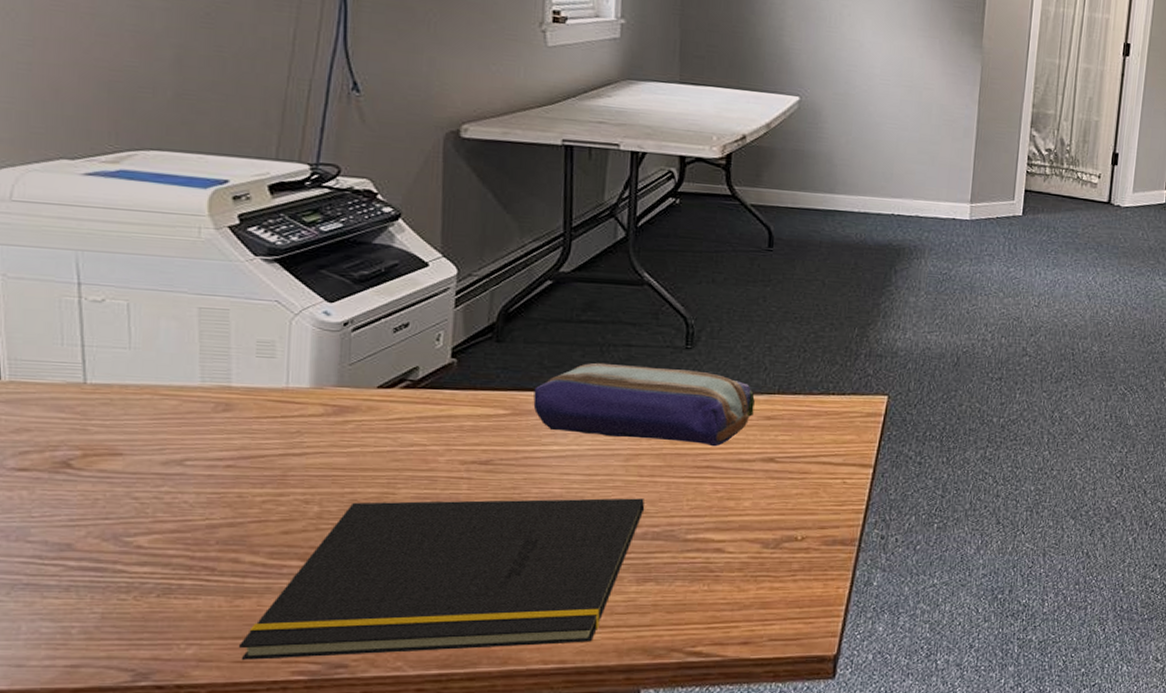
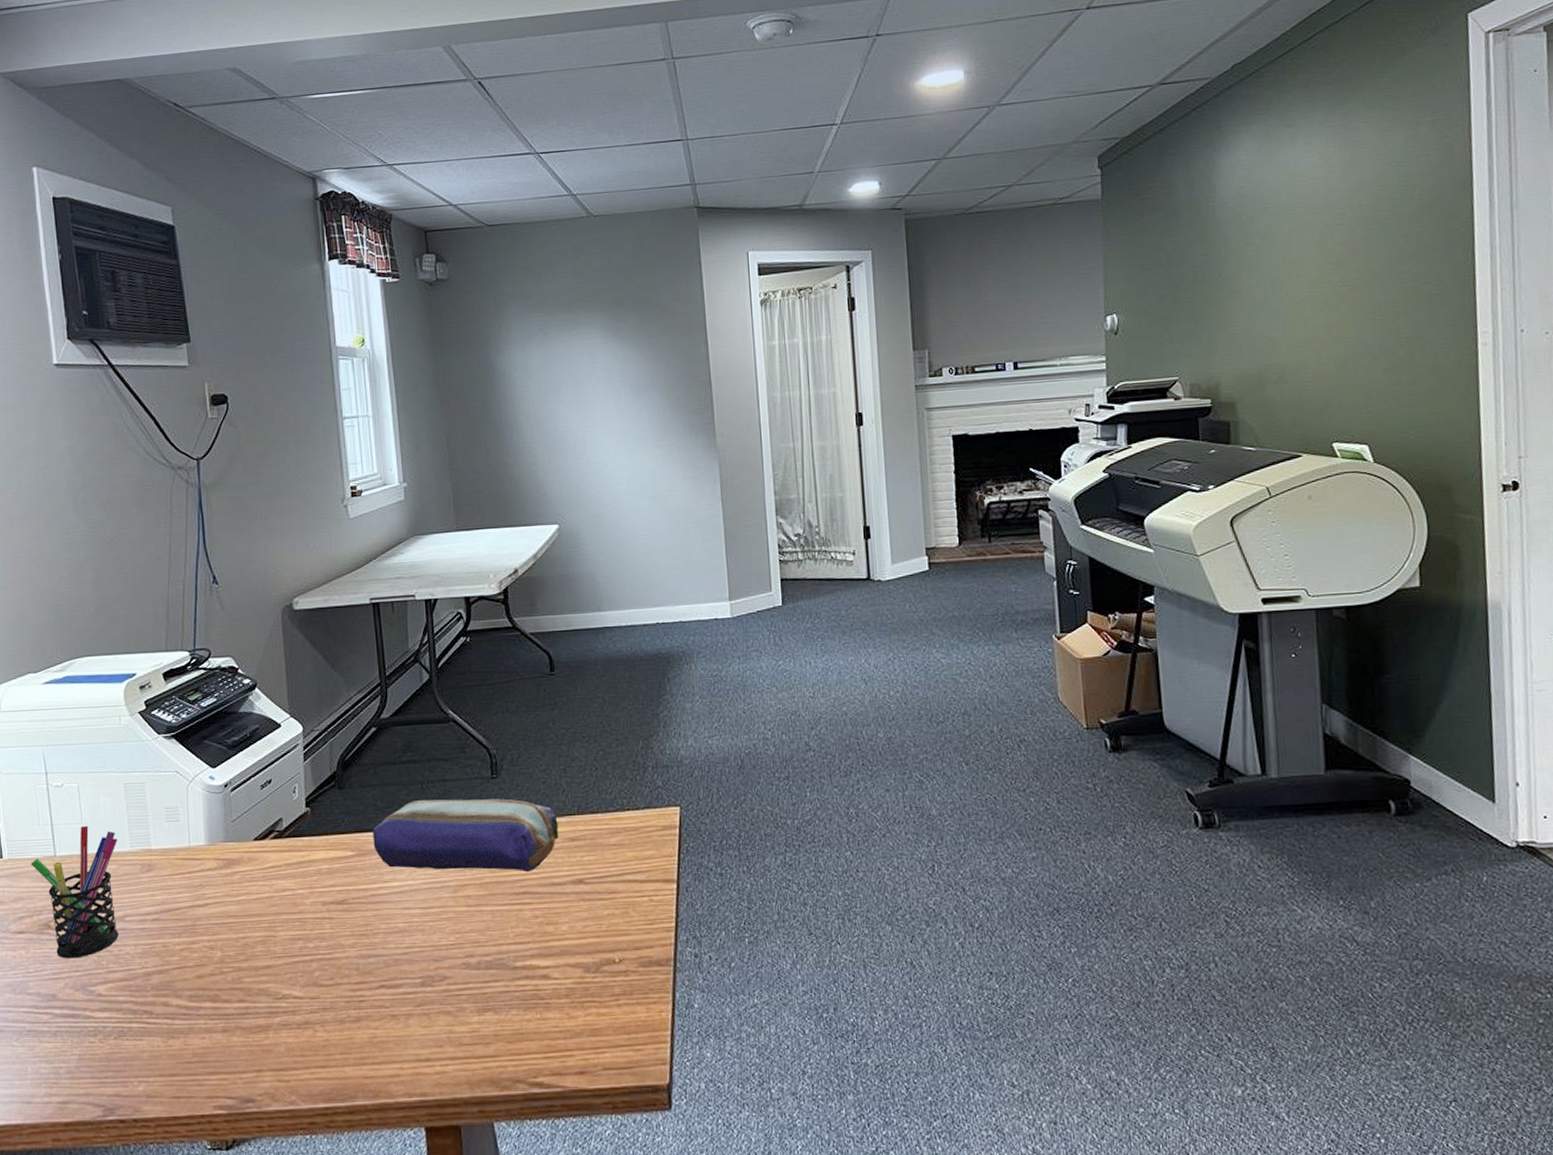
pen holder: none [45,351,182,504] -> present [31,825,119,959]
notepad: present [238,498,645,660] -> none [174,928,476,1095]

